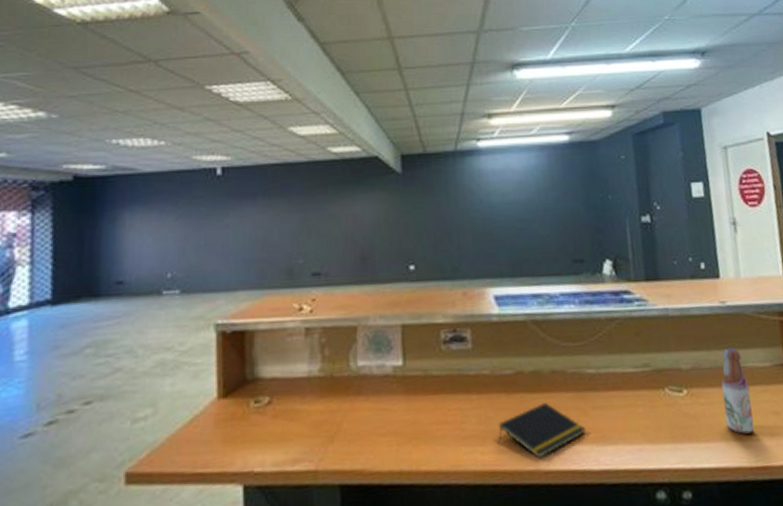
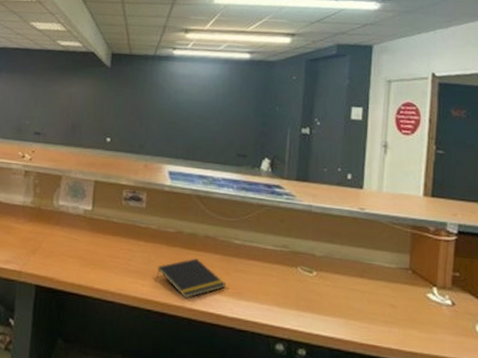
bottle: present [721,347,755,434] -> none [346,246,373,317]

